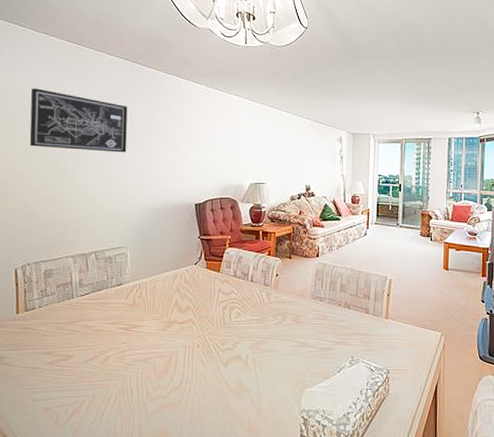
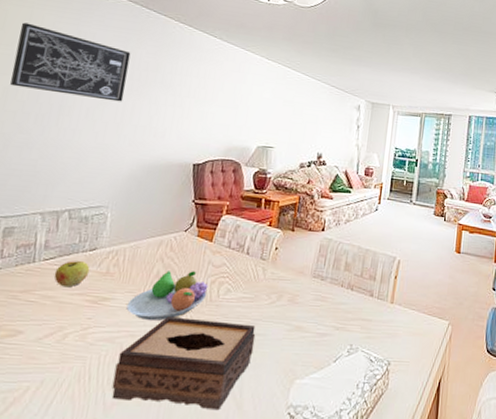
apple: none [90,295,119,318] -> present [54,261,90,288]
tissue box: none [150,339,267,416] -> present [111,316,256,411]
fruit bowl: none [154,299,221,342] -> present [126,271,209,321]

